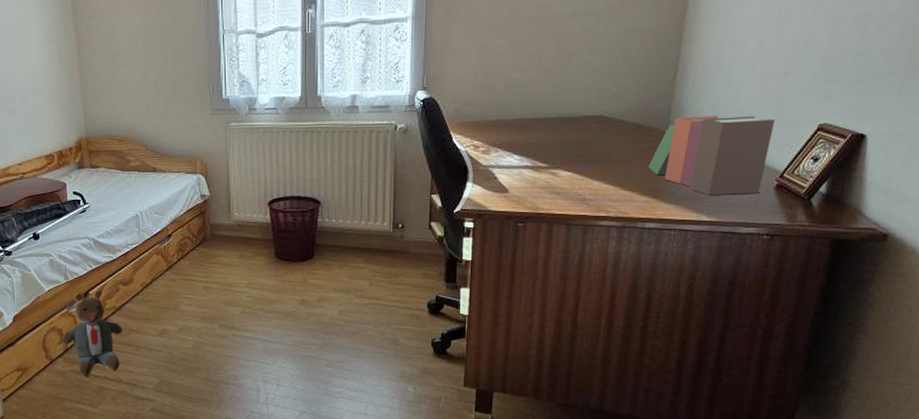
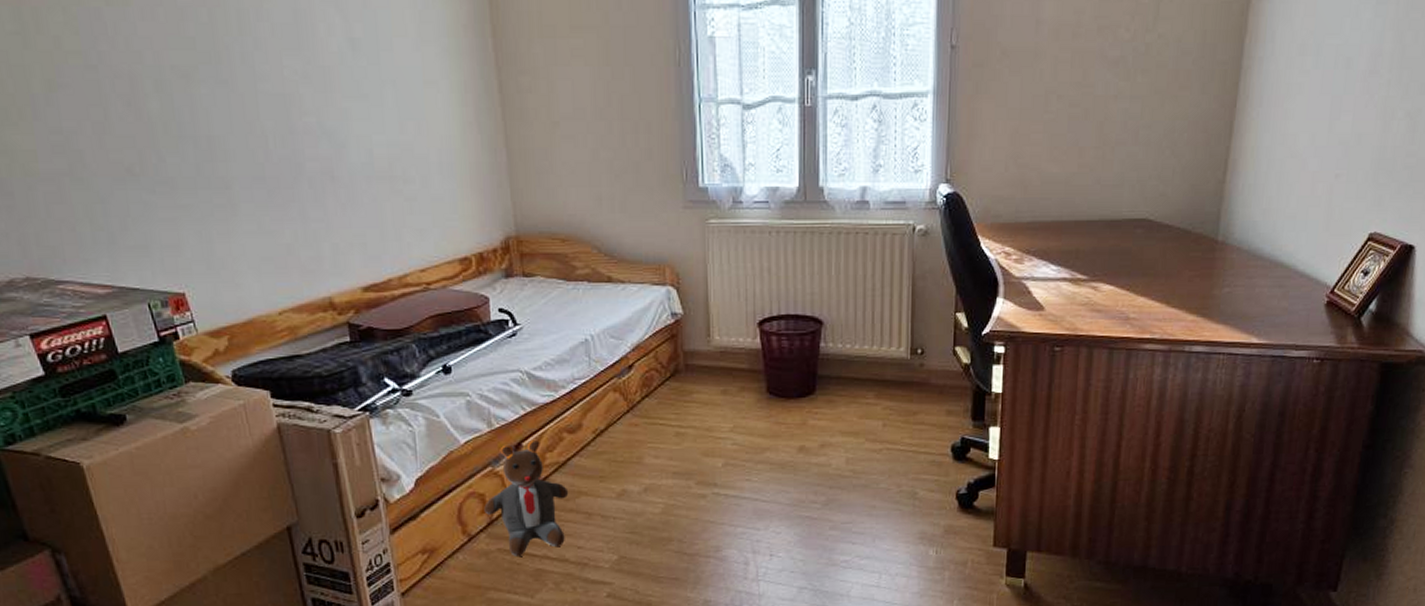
books: present [649,116,776,195] -> none [1196,222,1327,314]

